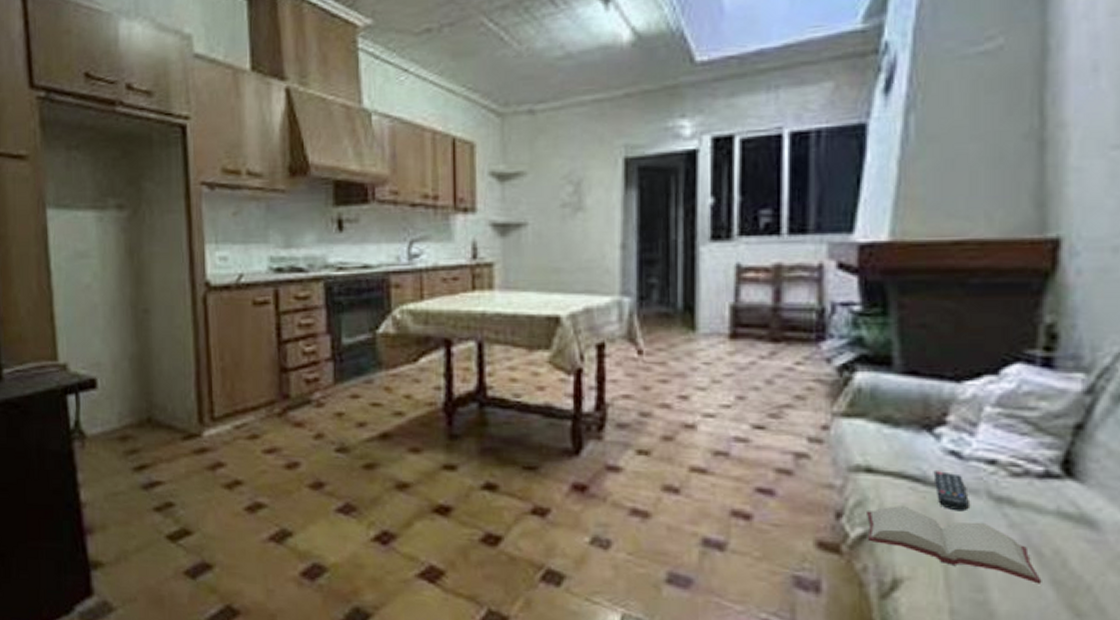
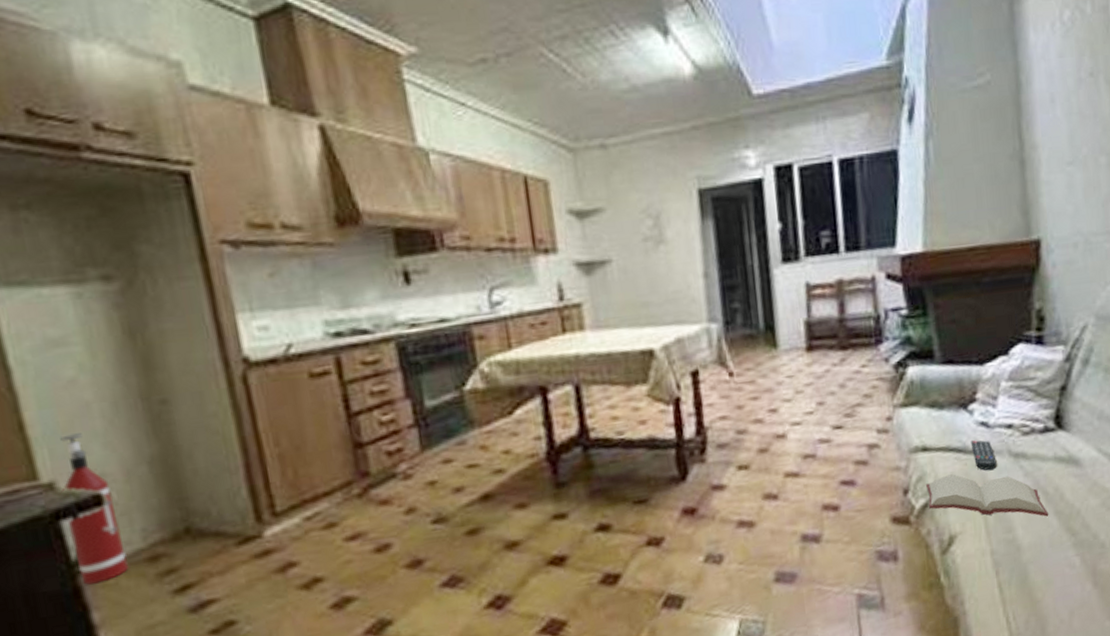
fire extinguisher: none [70,328,107,450] -> present [60,433,130,585]

